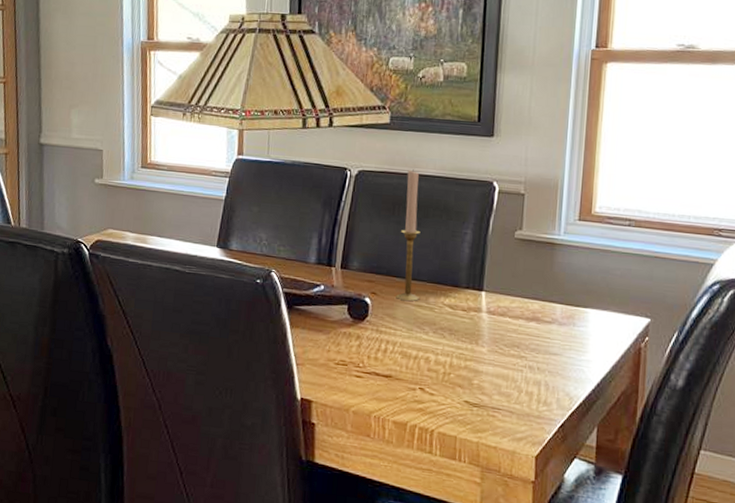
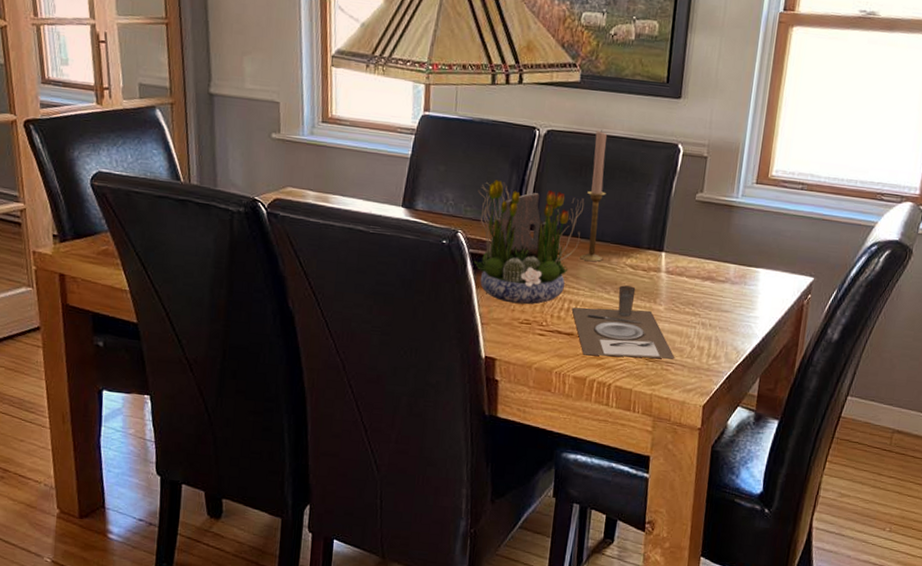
flower arrangement: none [287,220,398,346] -> present [473,180,584,305]
place setting: none [389,325,501,405] -> present [571,285,674,359]

